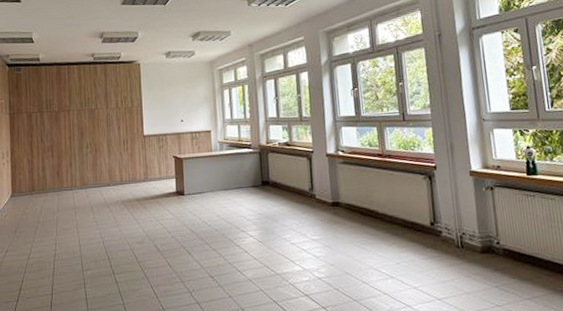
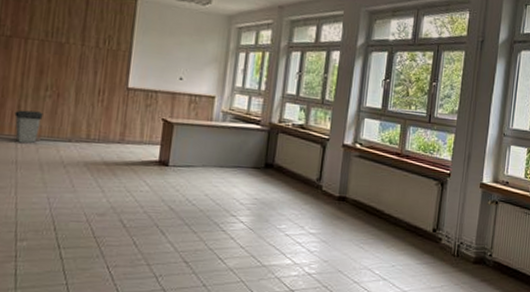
trash can: none [69,165,88,192] -> present [14,110,43,144]

